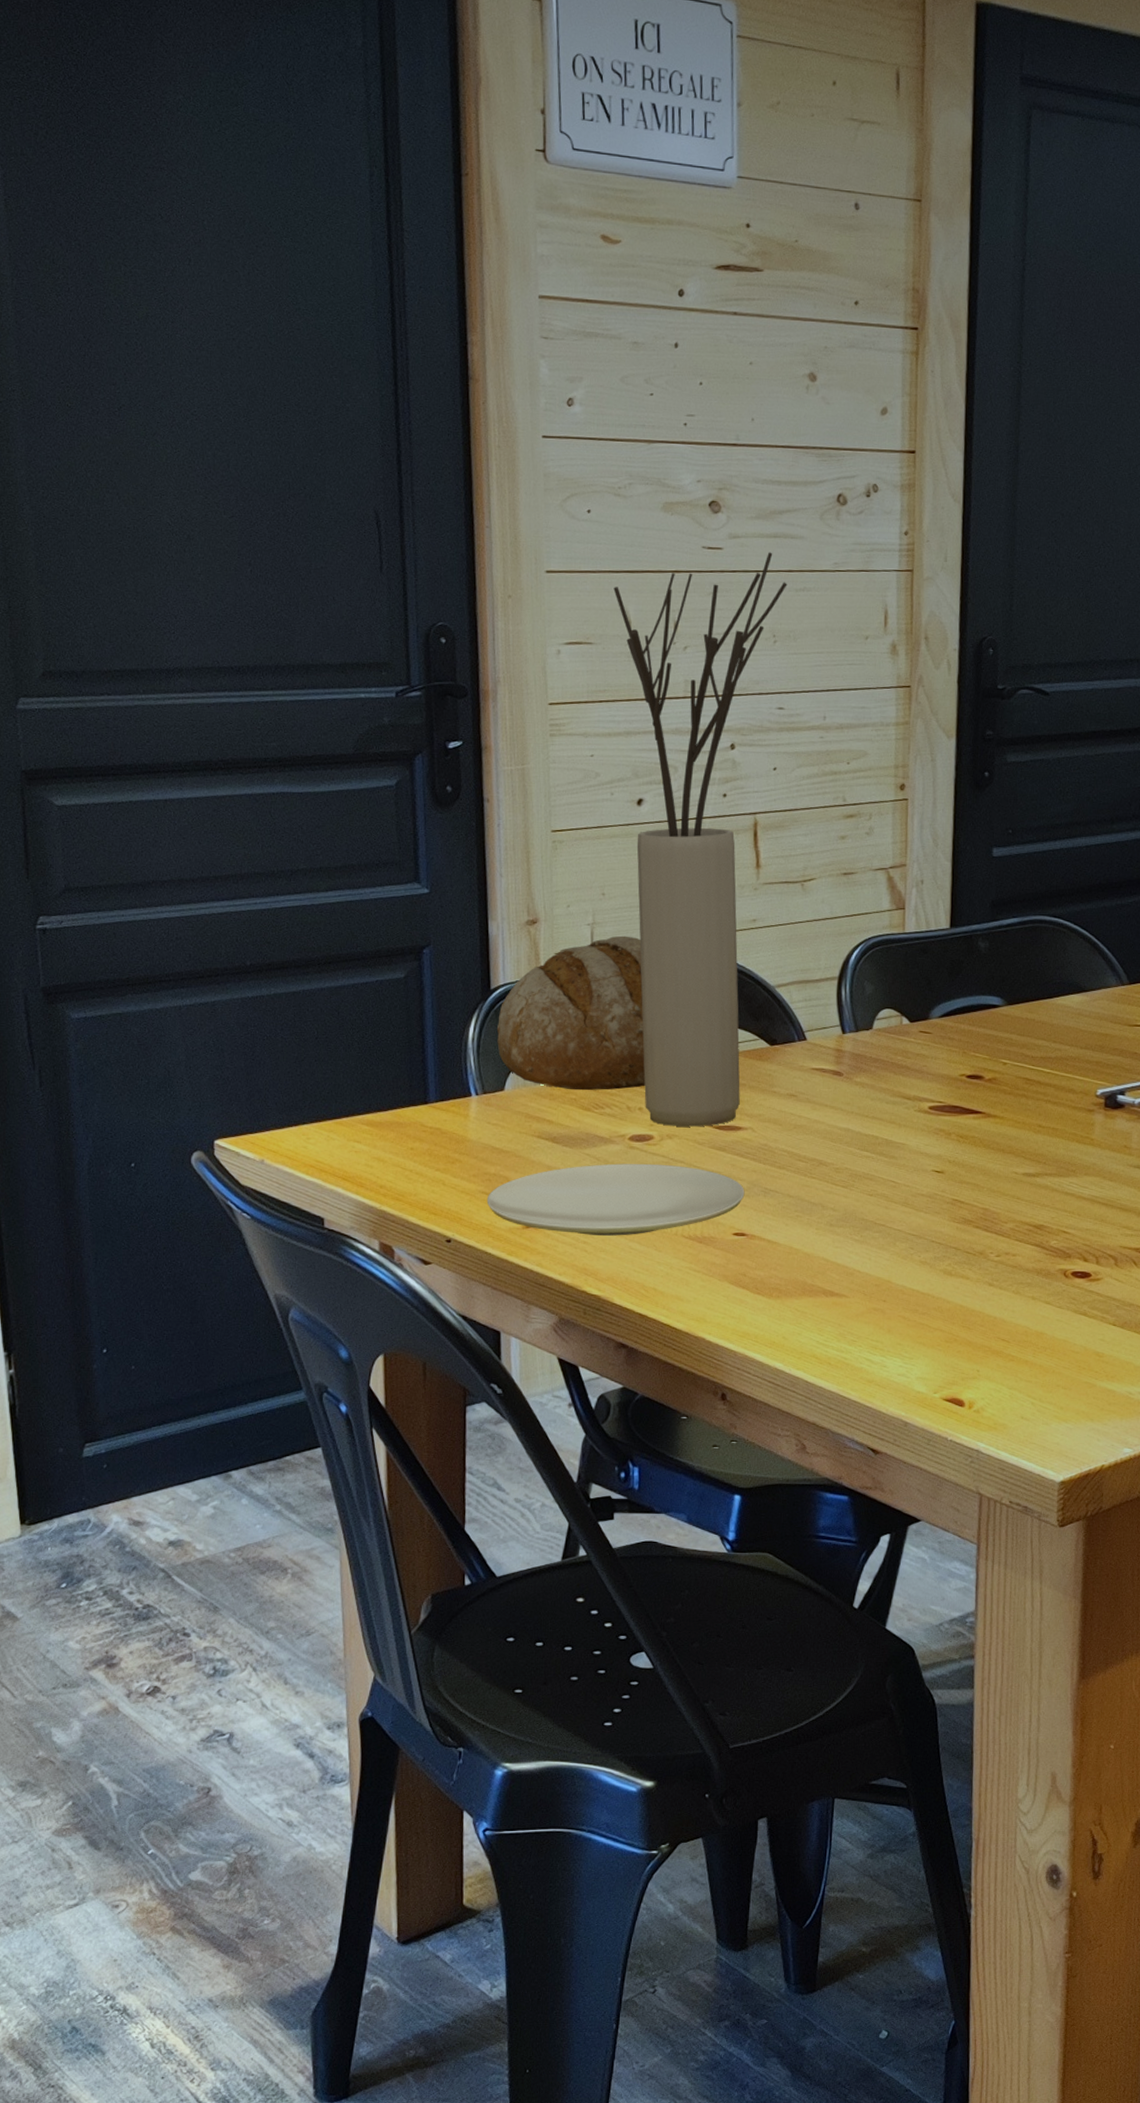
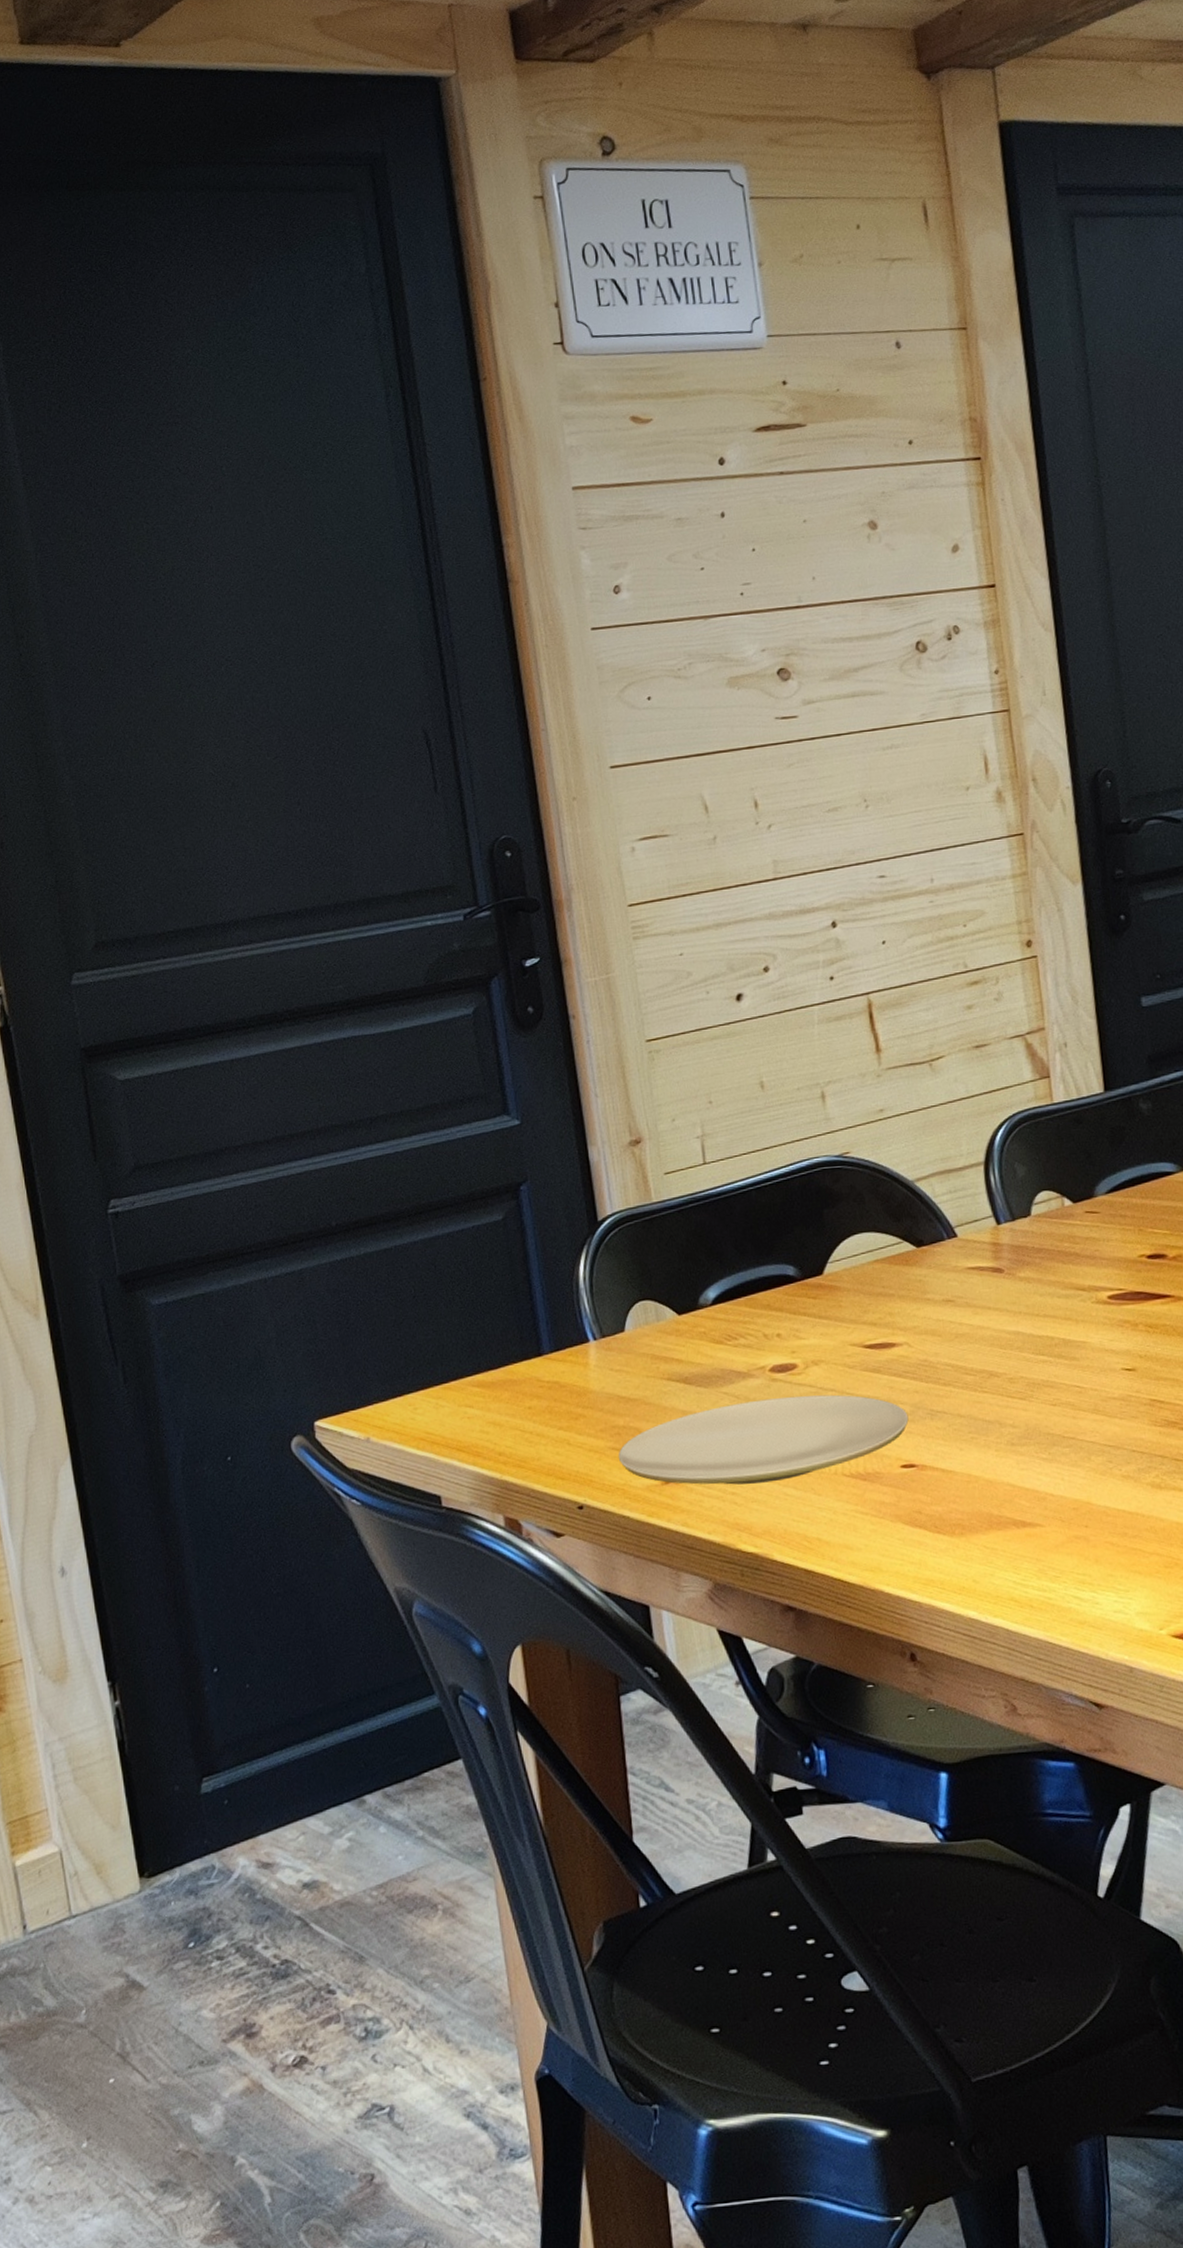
bread: present [496,935,646,1091] -> none [609,1144,781,1323]
vase: present [613,552,787,1127] -> none [684,712,890,1351]

